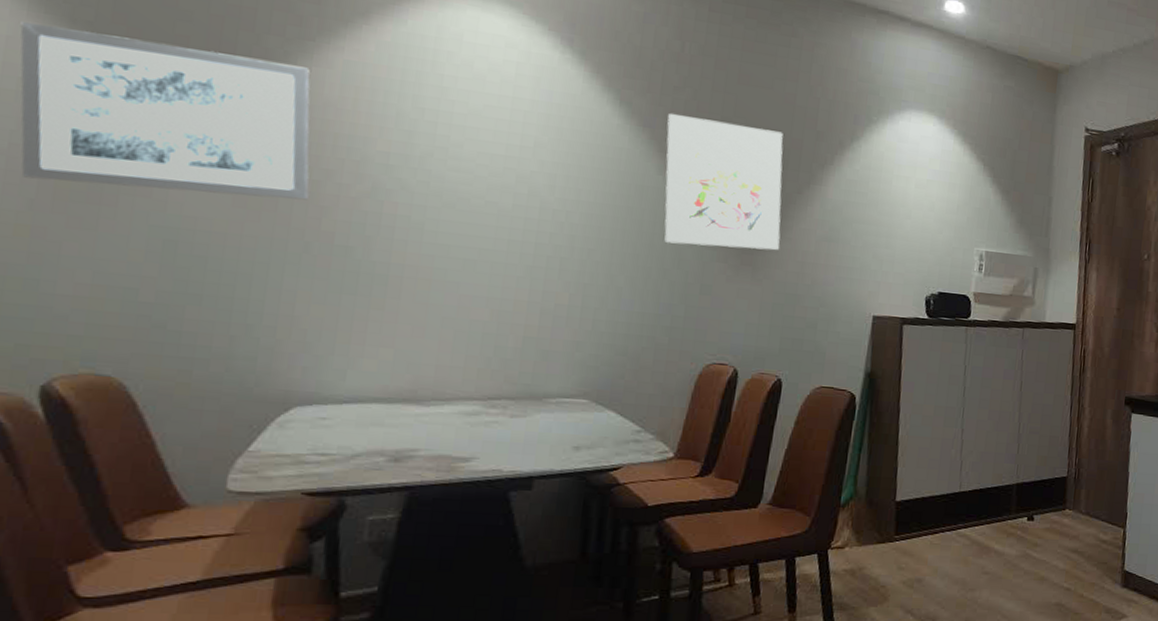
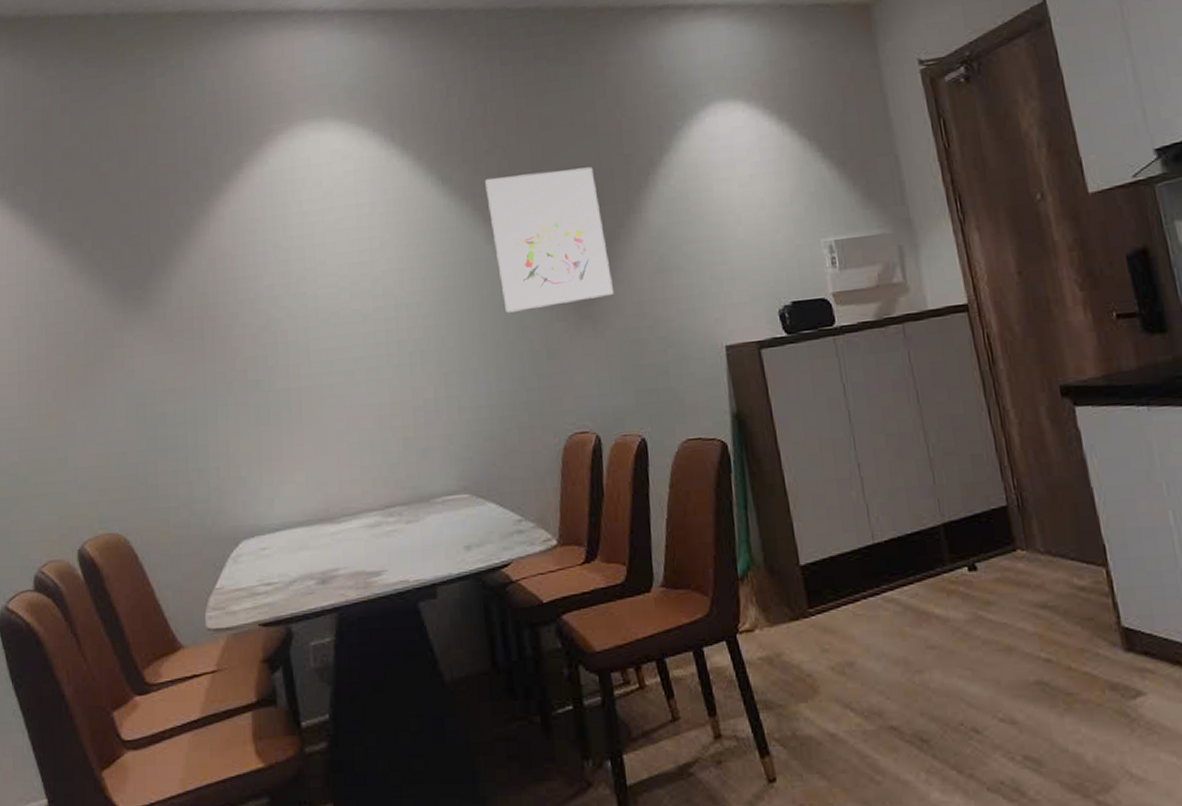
wall art: present [20,21,310,201] -> none [32,225,224,373]

